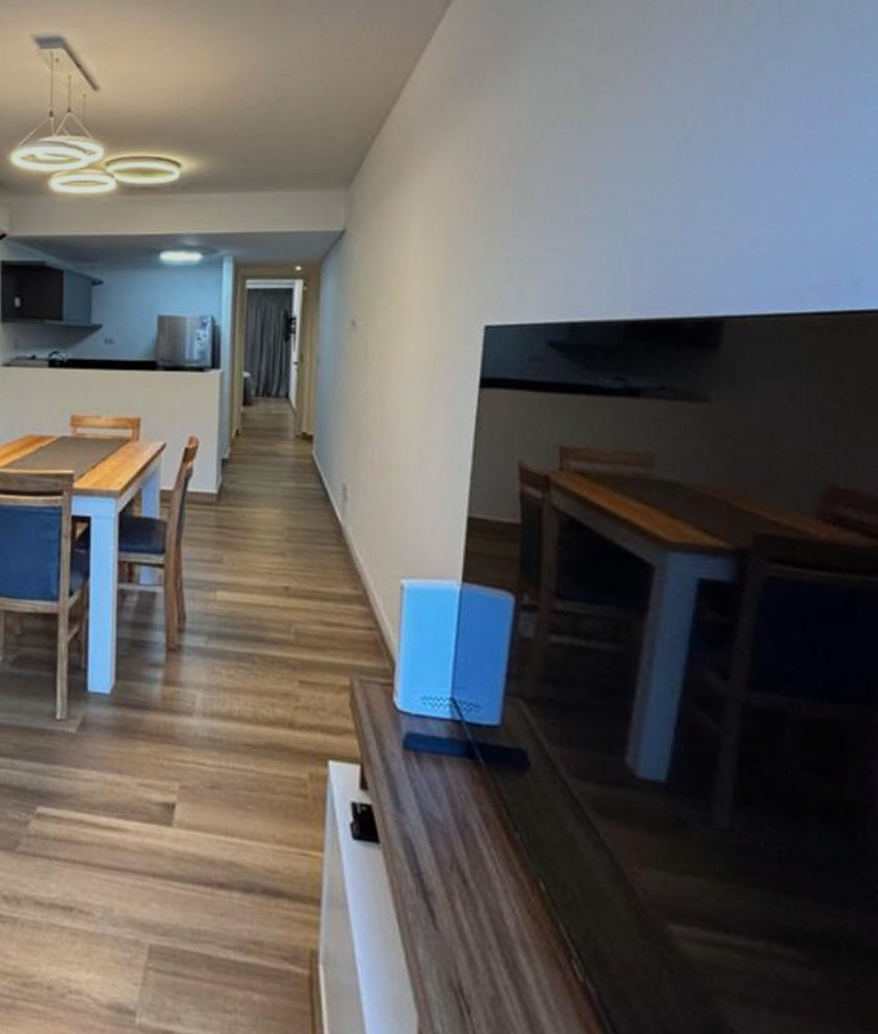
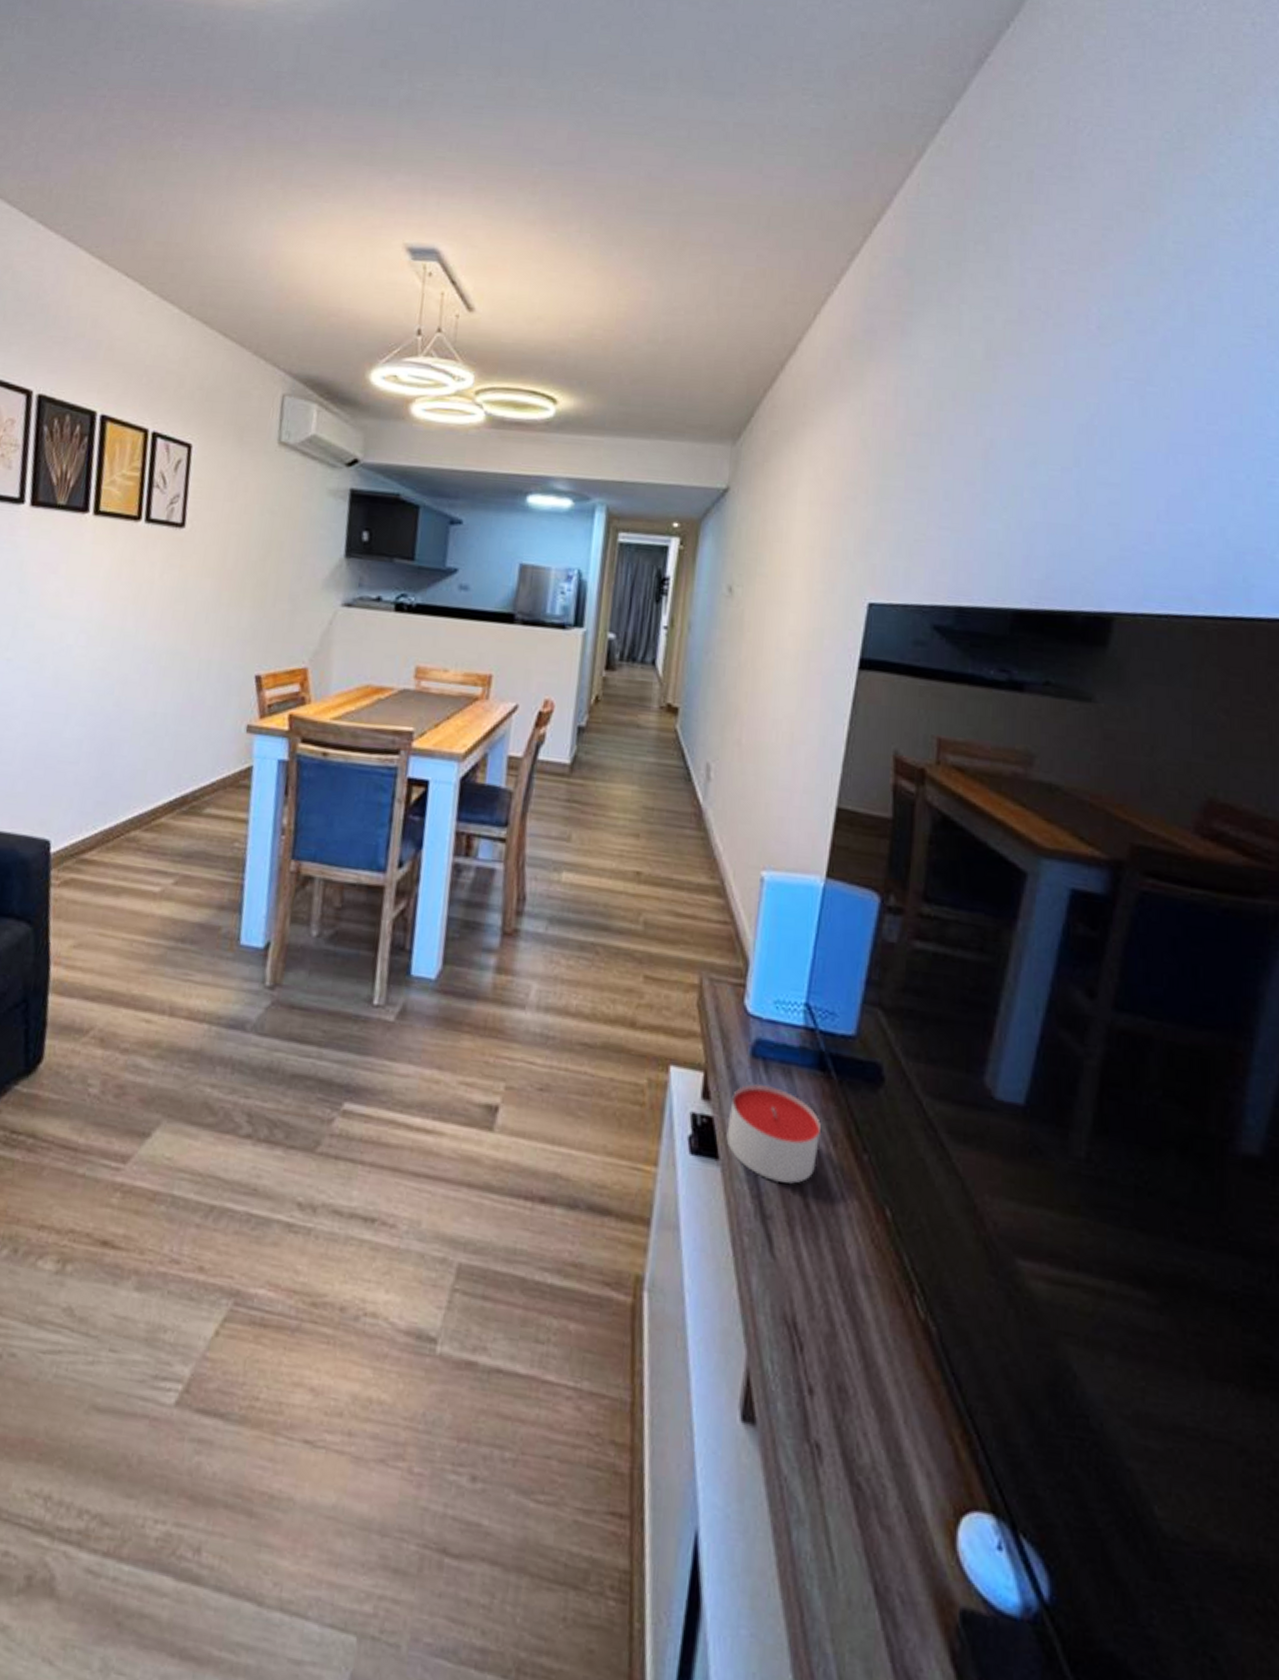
candle: none [385,772,474,863] -> present [726,1083,822,1184]

